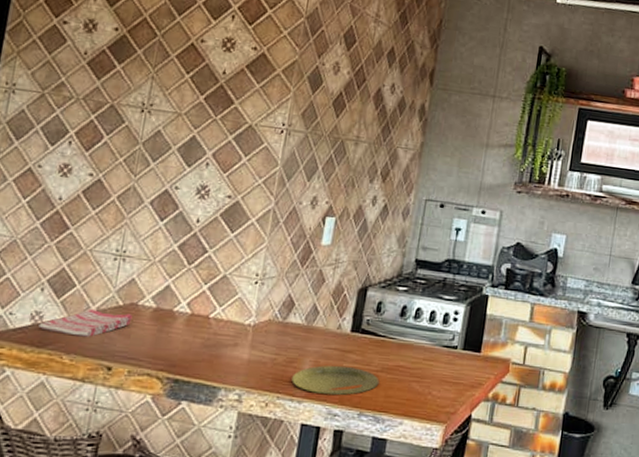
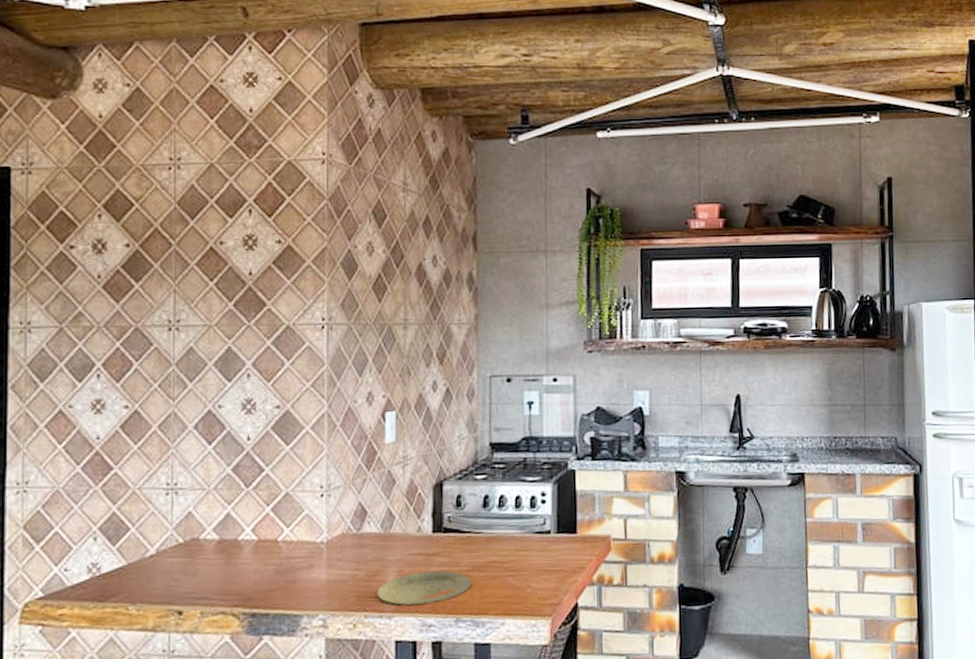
dish towel: present [38,309,133,337] -> none [98,550,195,584]

